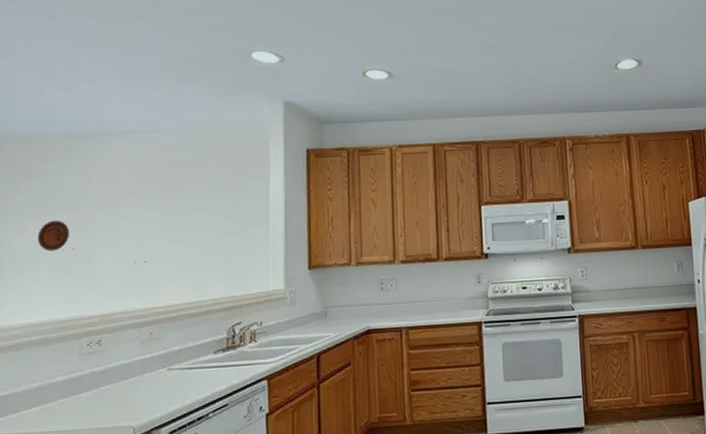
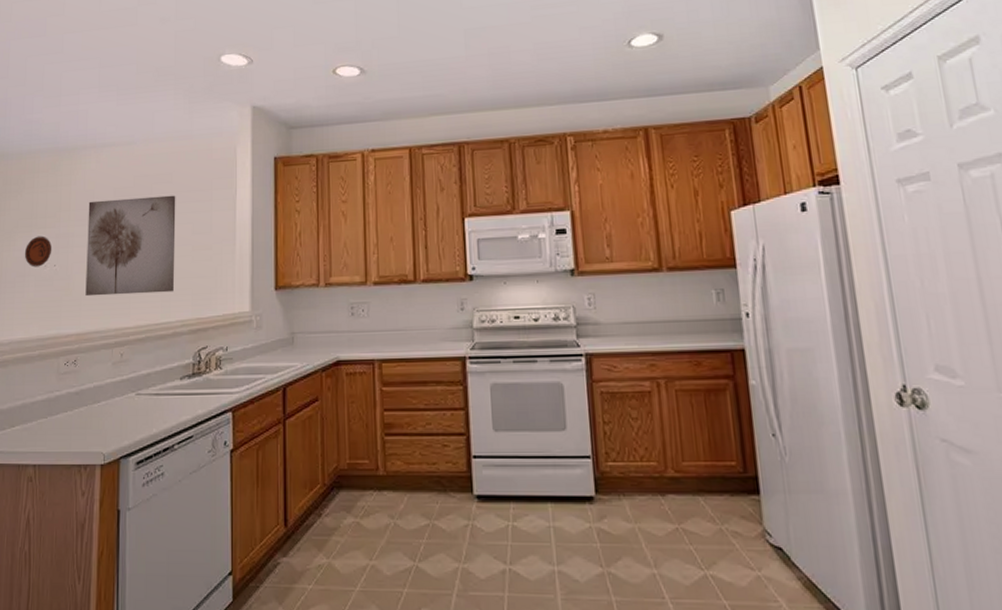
wall art: none [109,182,207,279] -> present [85,195,176,297]

